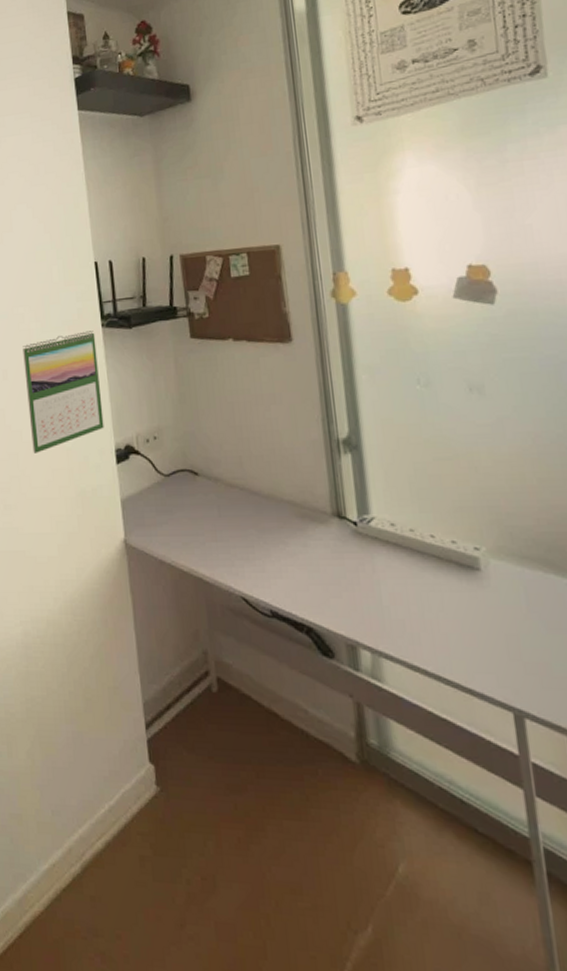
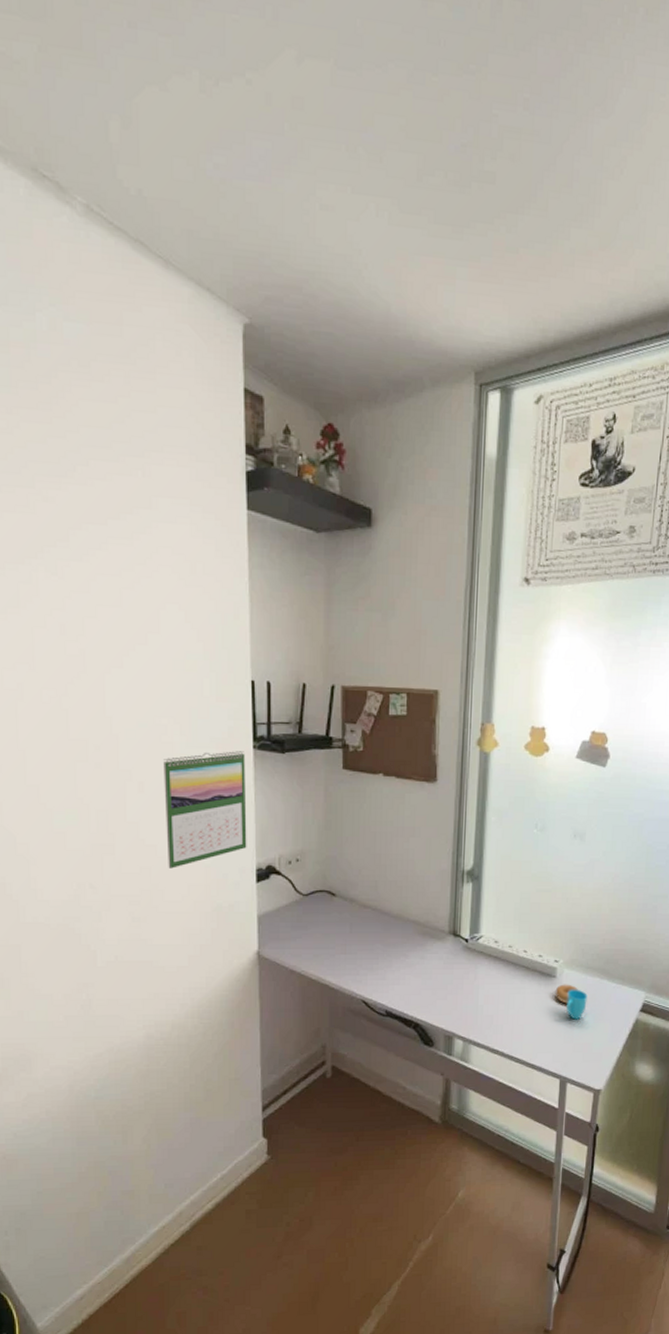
cup: none [482,579,532,629] -> present [555,984,588,1020]

